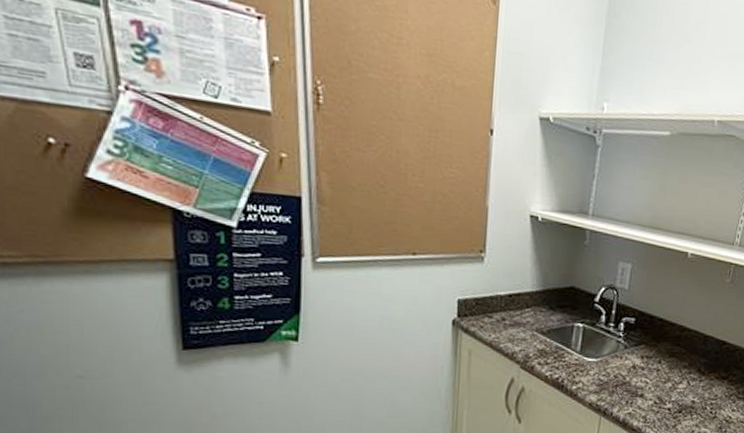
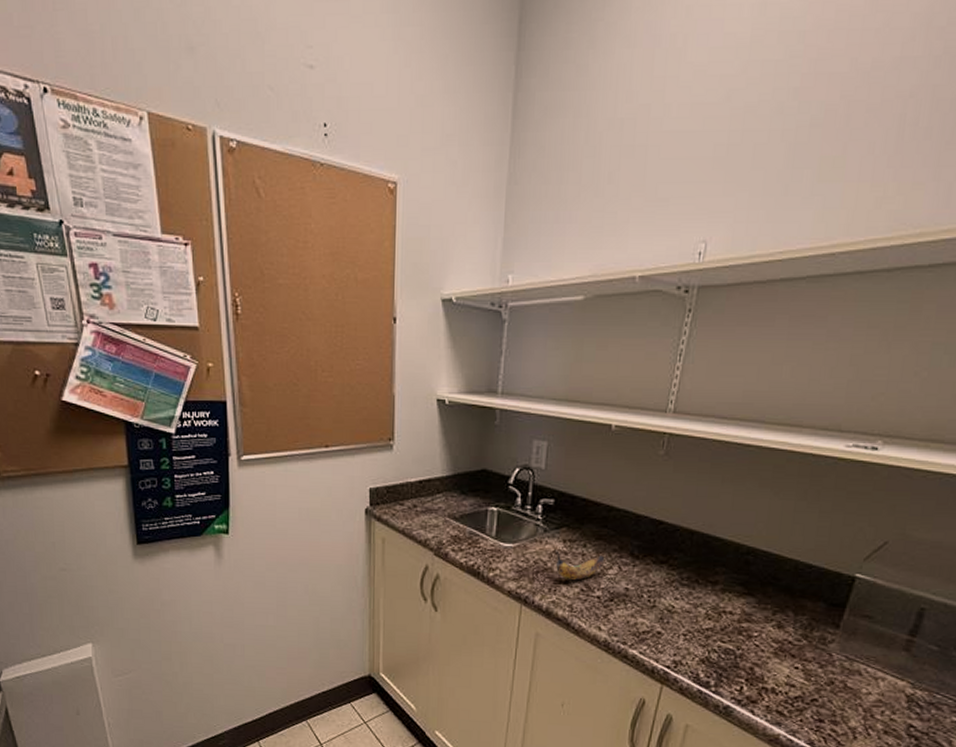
banana: none [632,364,676,394] -> present [554,549,604,581]

